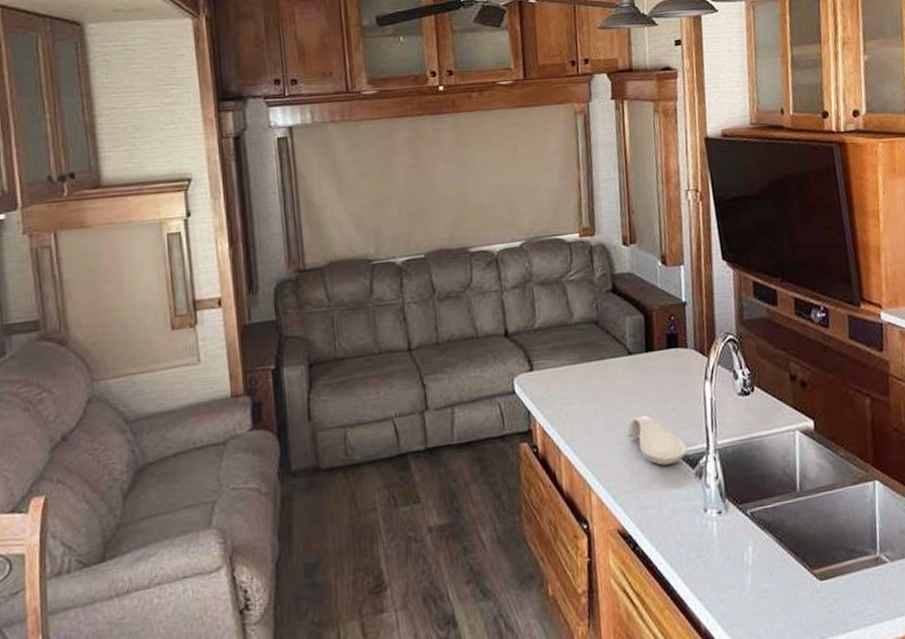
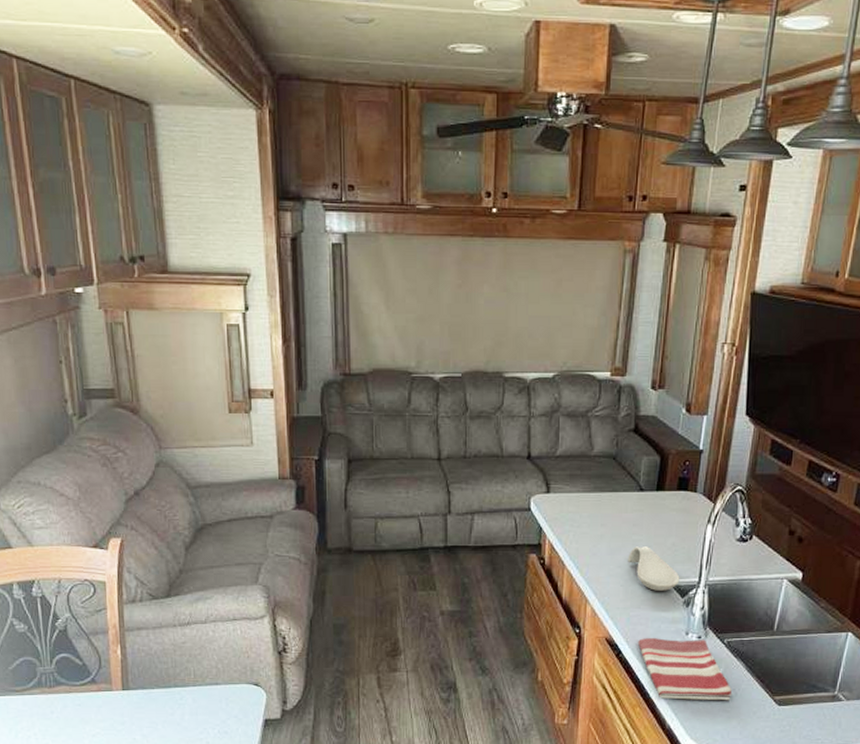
dish towel: none [653,514,768,595] -> present [637,638,733,701]

